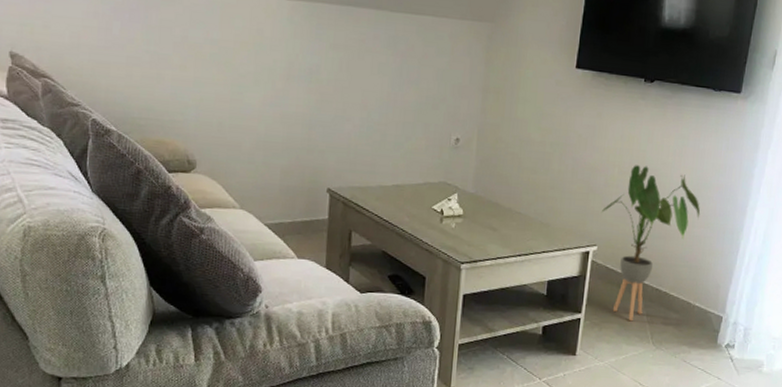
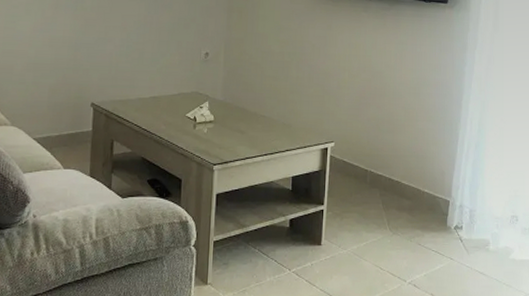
house plant: present [602,165,701,320] -> none [337,69,422,209]

